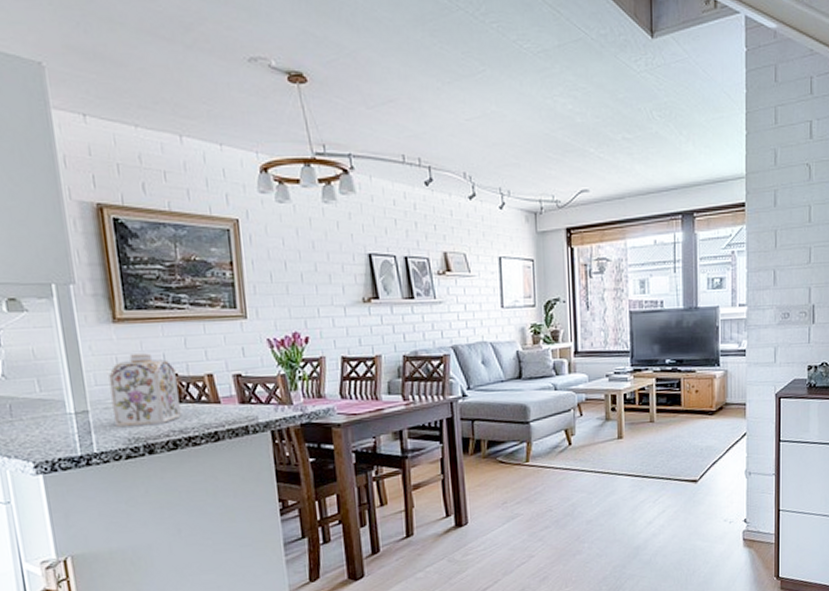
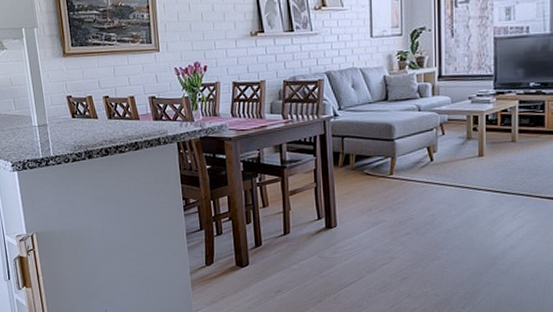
decorative jar: present [108,353,181,428] -> none [60,80,111,138]

